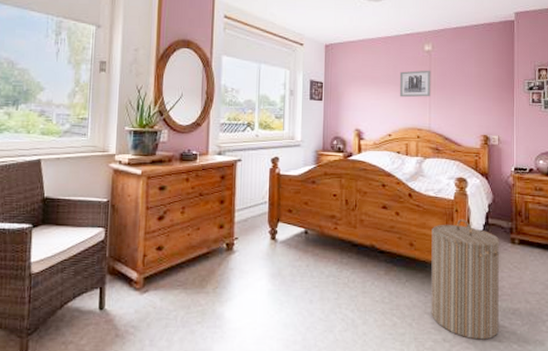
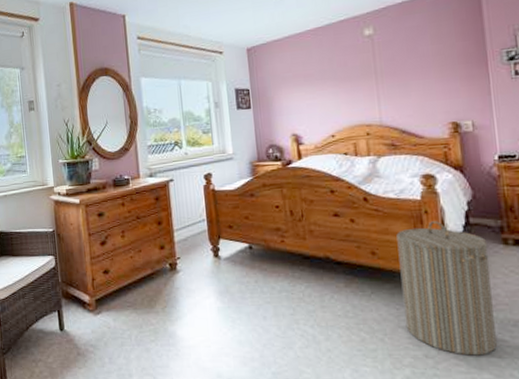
wall art: present [399,70,431,98] -> none [336,57,378,93]

